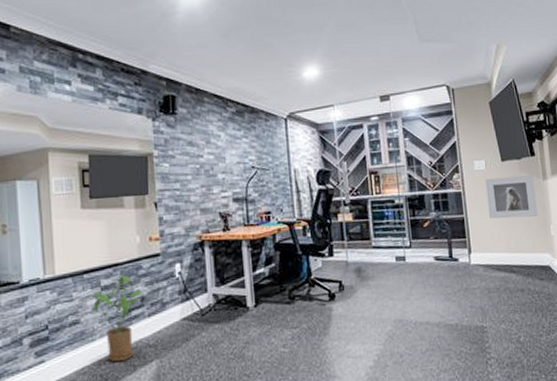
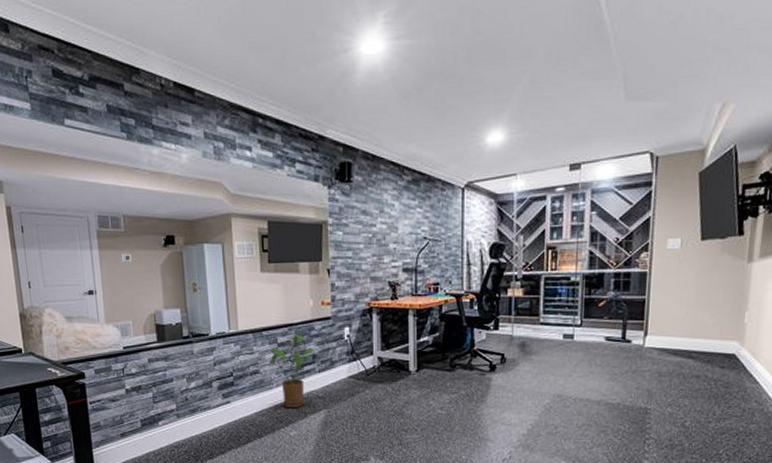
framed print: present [484,175,538,219] -> none [675,257,737,302]

